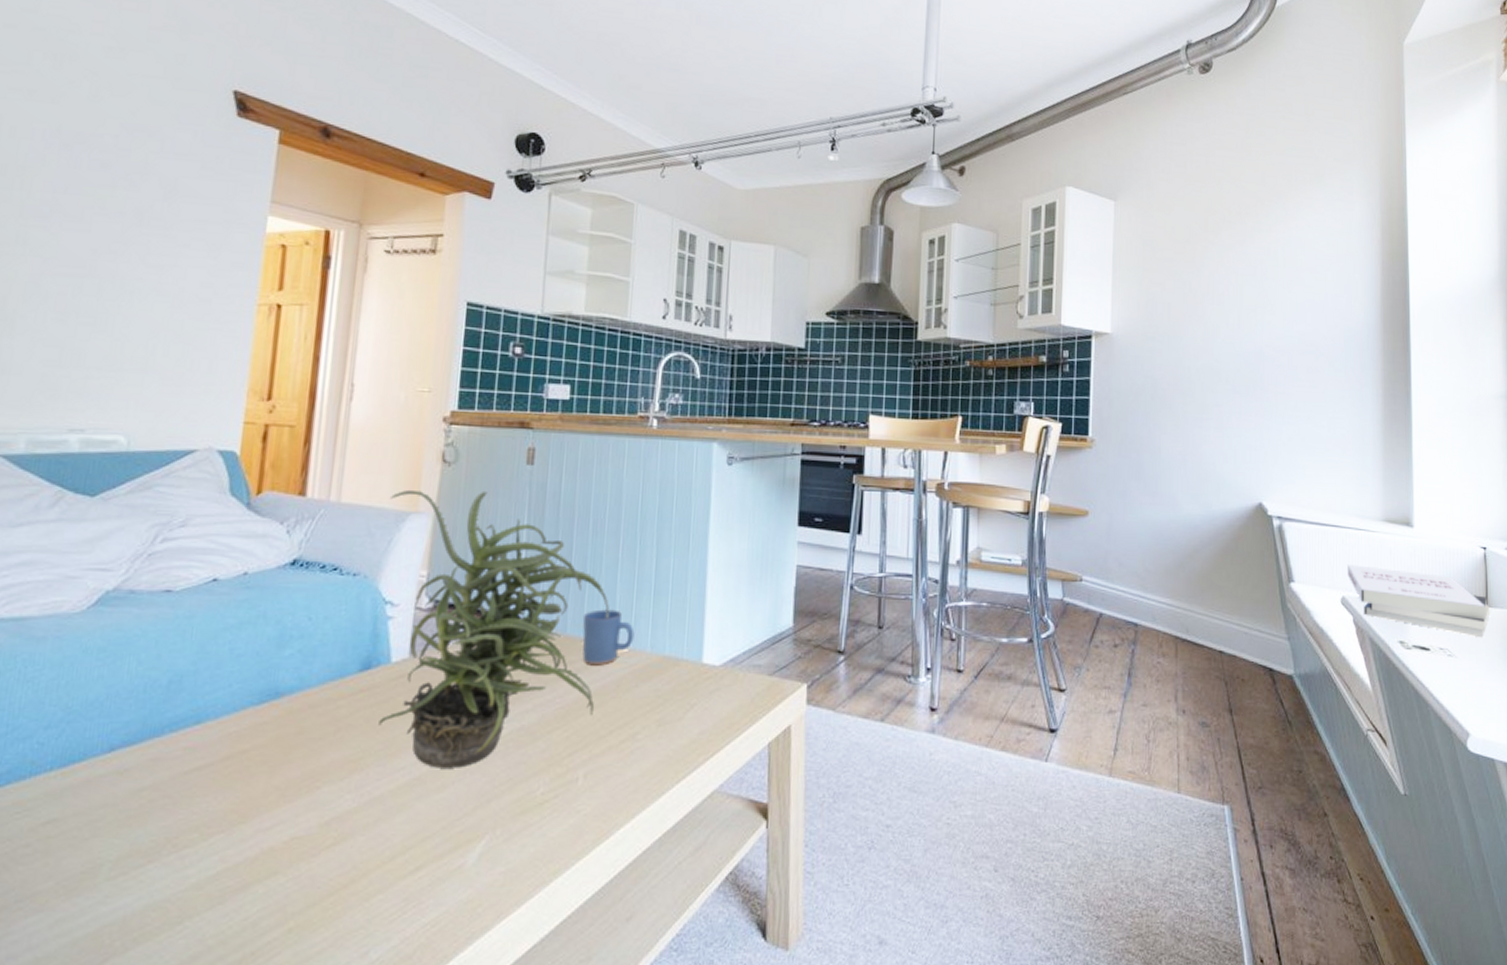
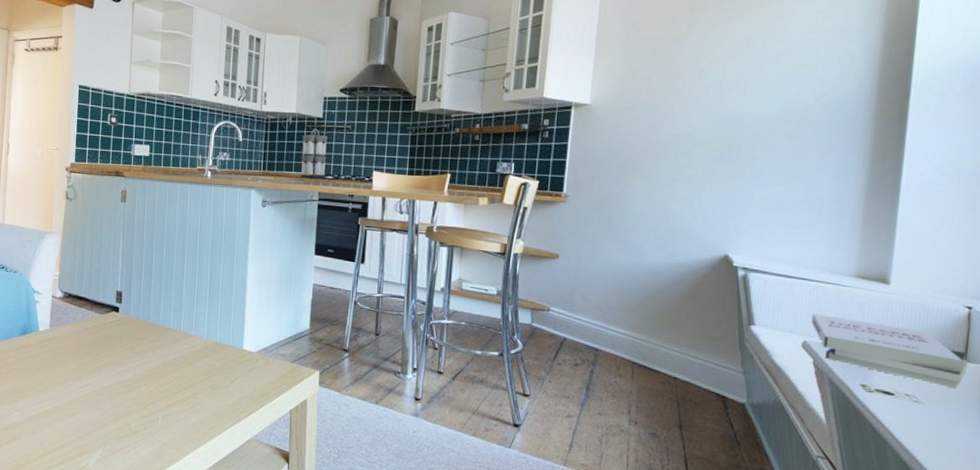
potted plant: present [378,489,609,768] -> none [33,216,178,403]
mug: present [582,609,635,666] -> none [160,306,196,345]
spice rack: none [777,362,812,427] -> present [300,129,328,180]

